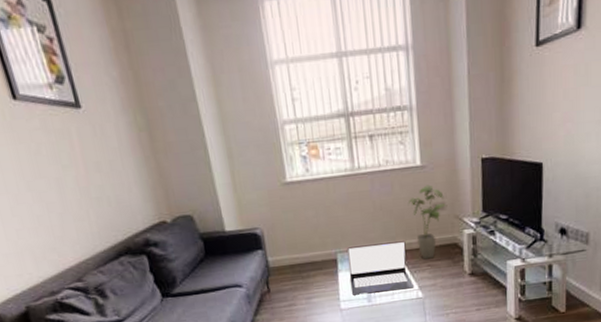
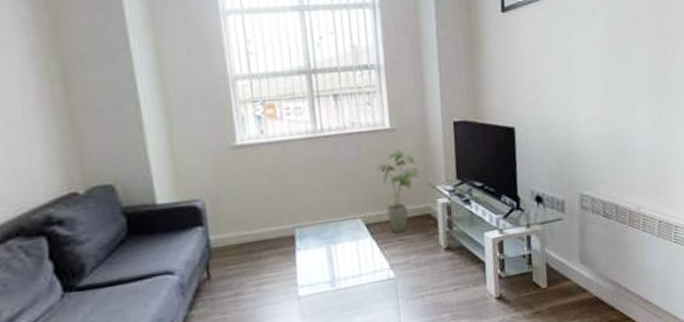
laptop: present [346,241,415,296] -> none [306,212,385,279]

